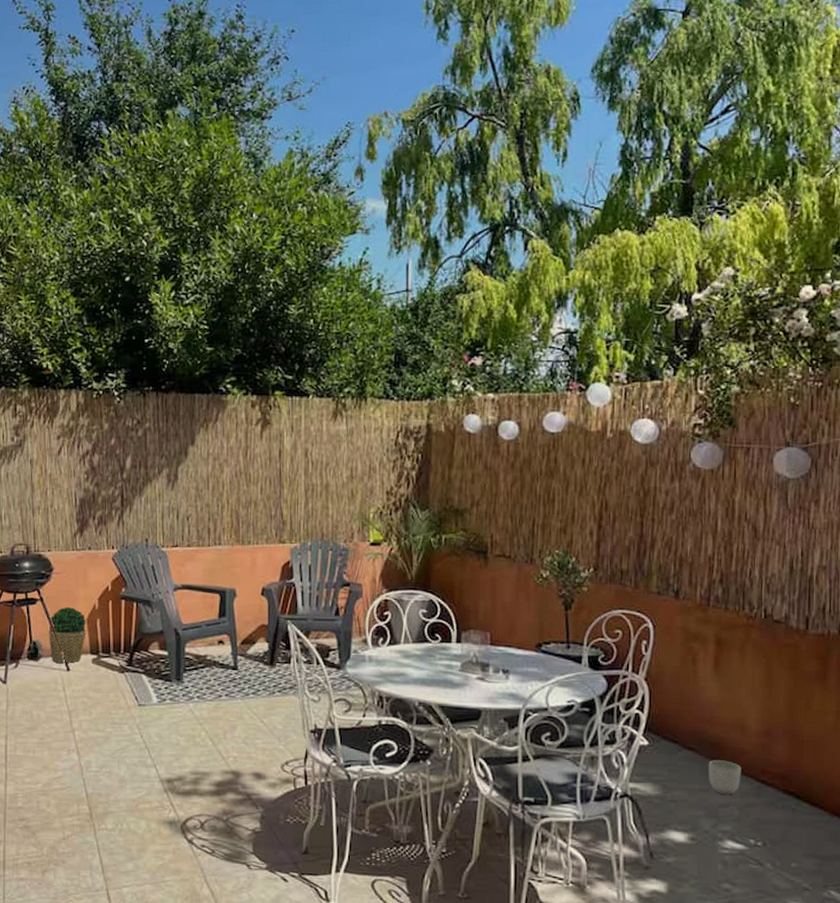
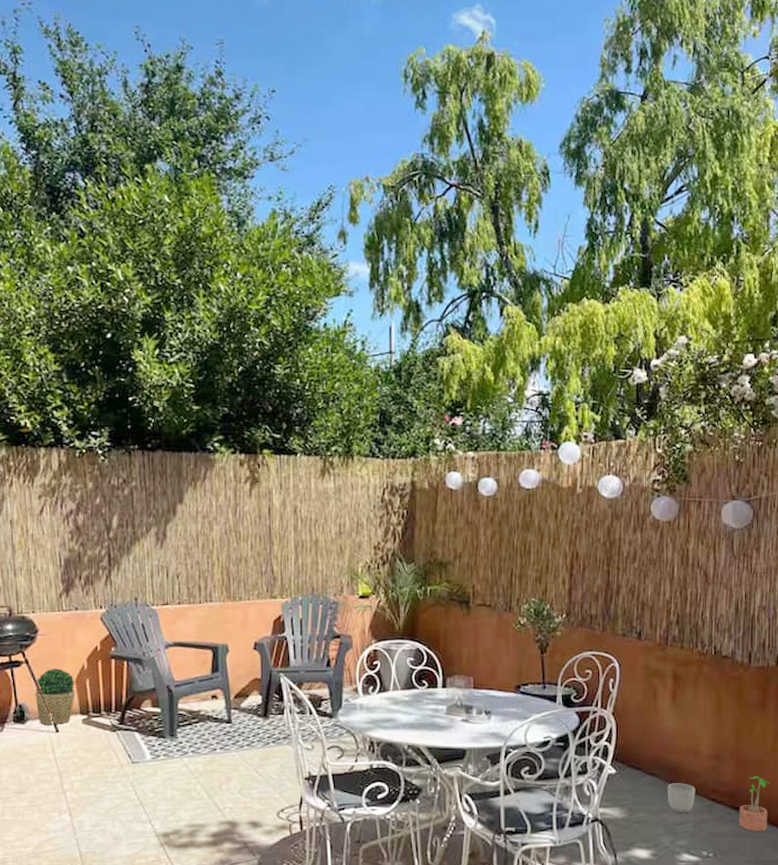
potted plant: none [793,758,831,821] -> present [739,776,770,831]

